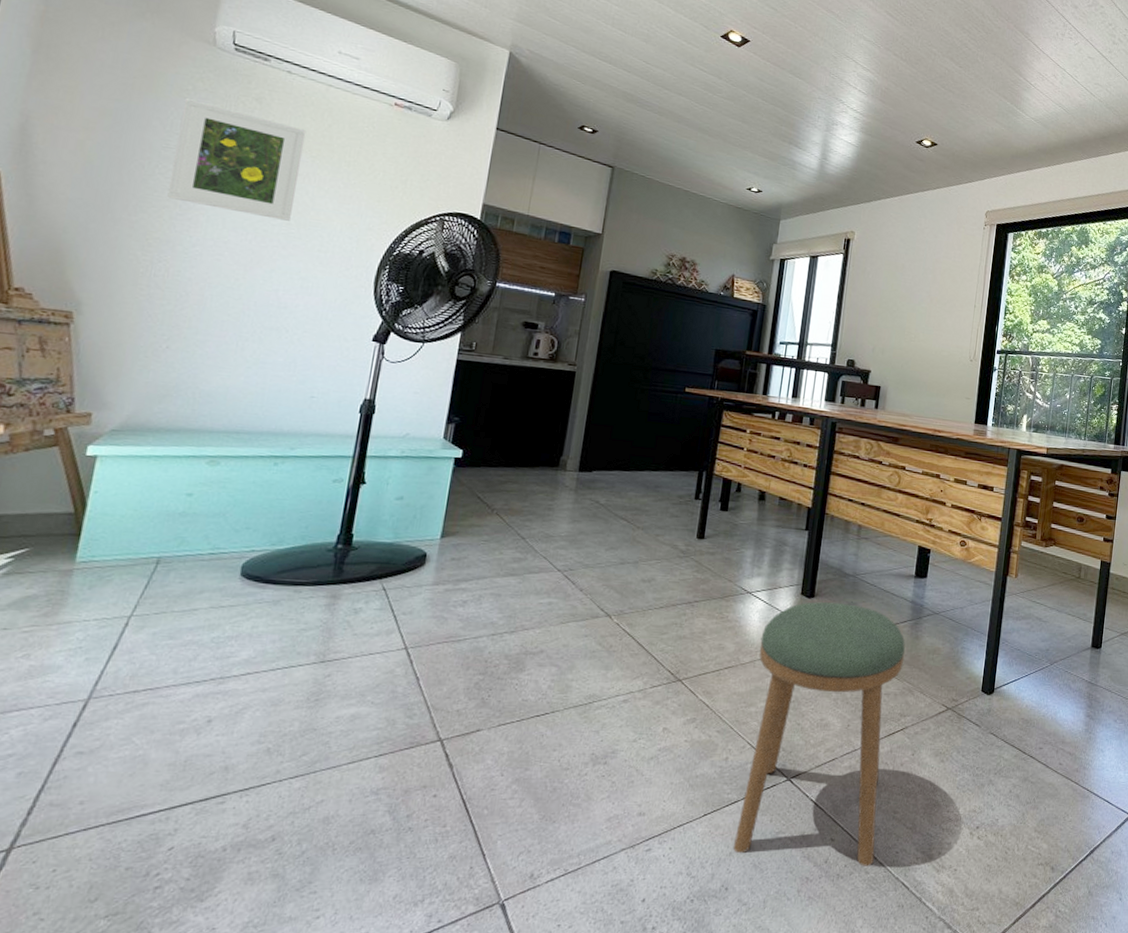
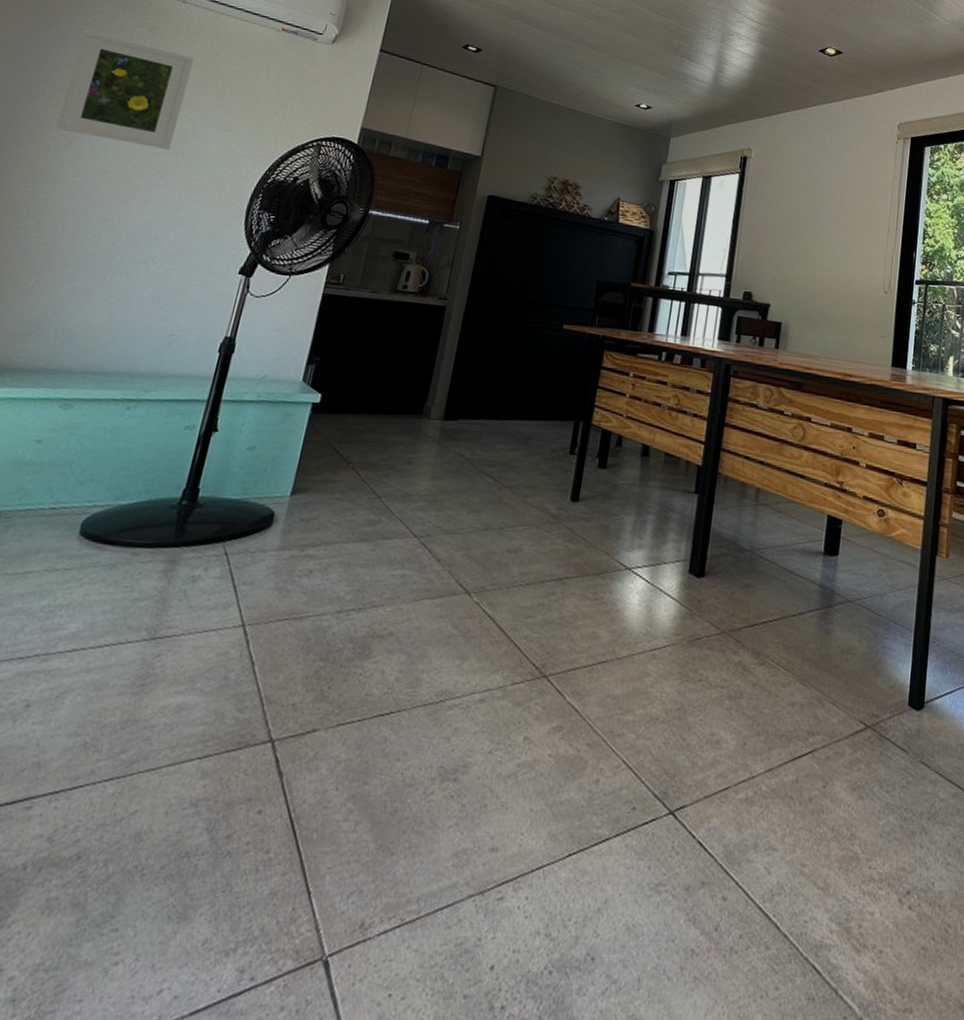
stool: present [733,602,905,866] -> none [602,582,813,939]

